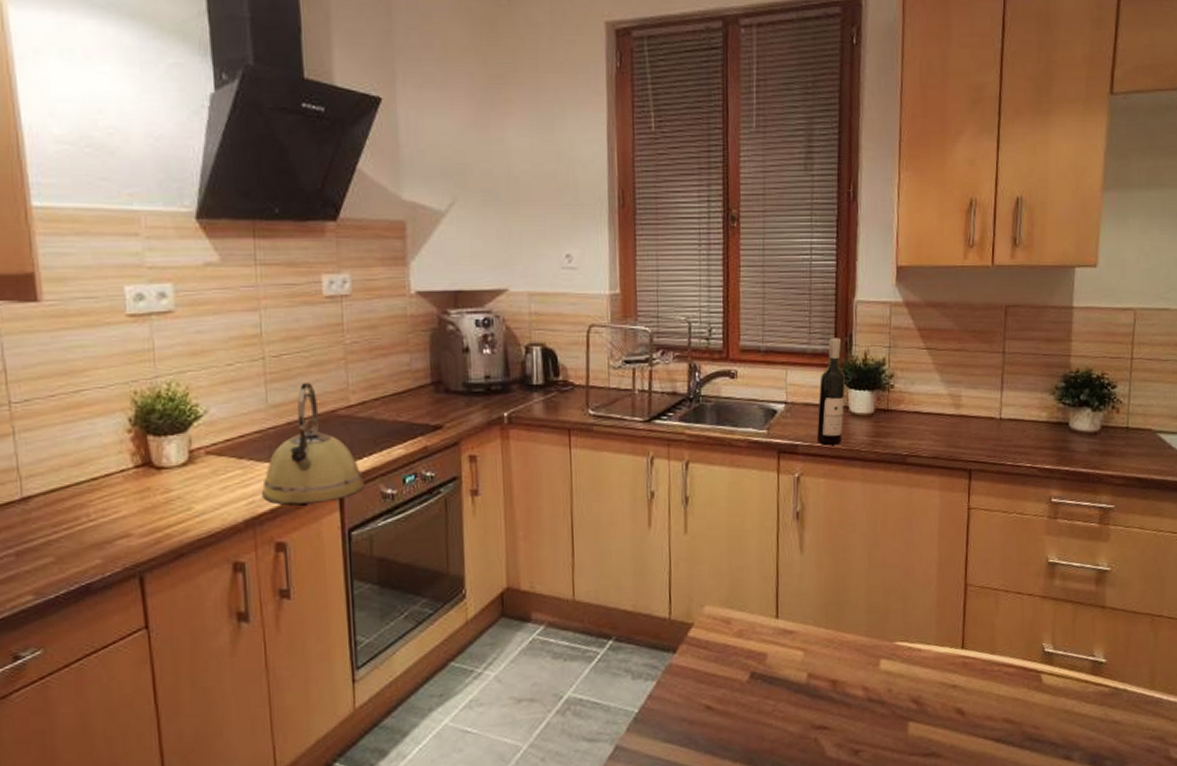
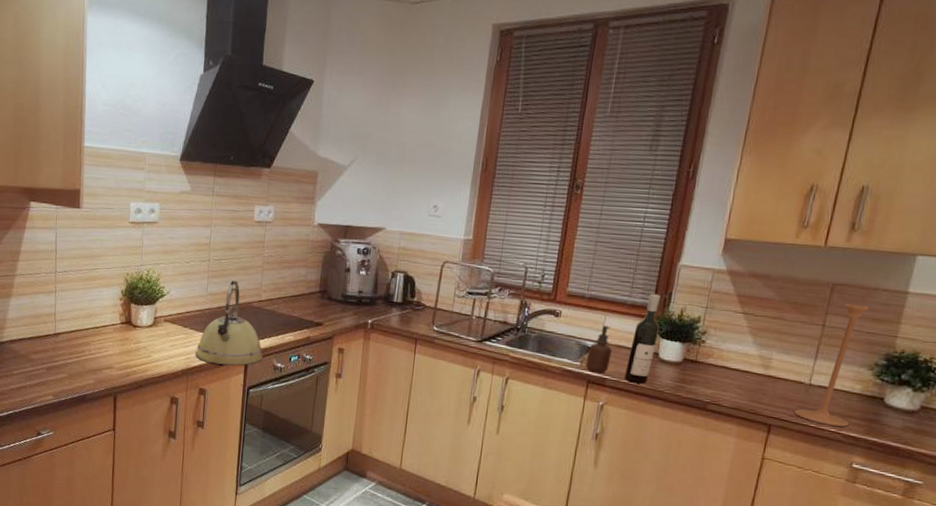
soap dispenser: none [773,381,800,440] -> present [585,325,612,373]
candlestick: none [990,325,1043,461] -> present [794,303,869,427]

